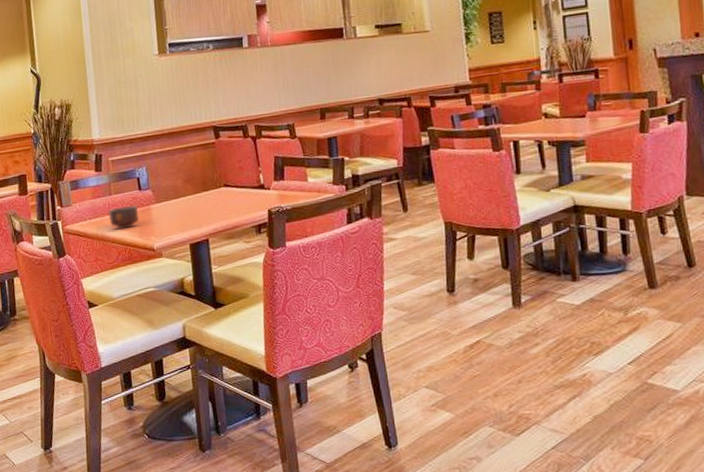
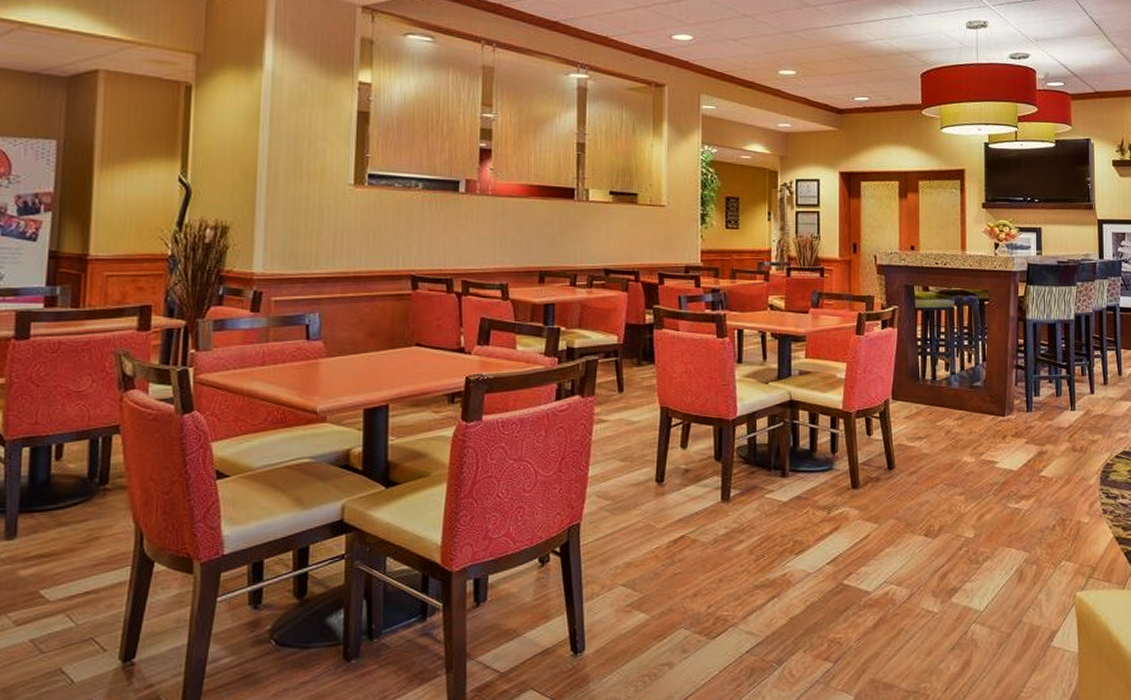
mug: present [108,205,140,228] -> none [261,358,303,383]

